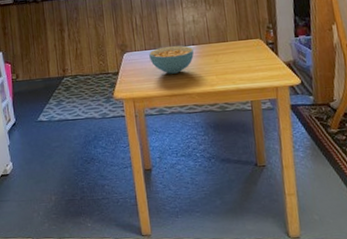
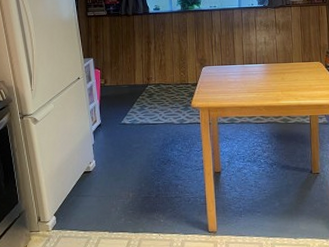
cereal bowl: present [149,45,194,74] -> none [225,62,264,88]

